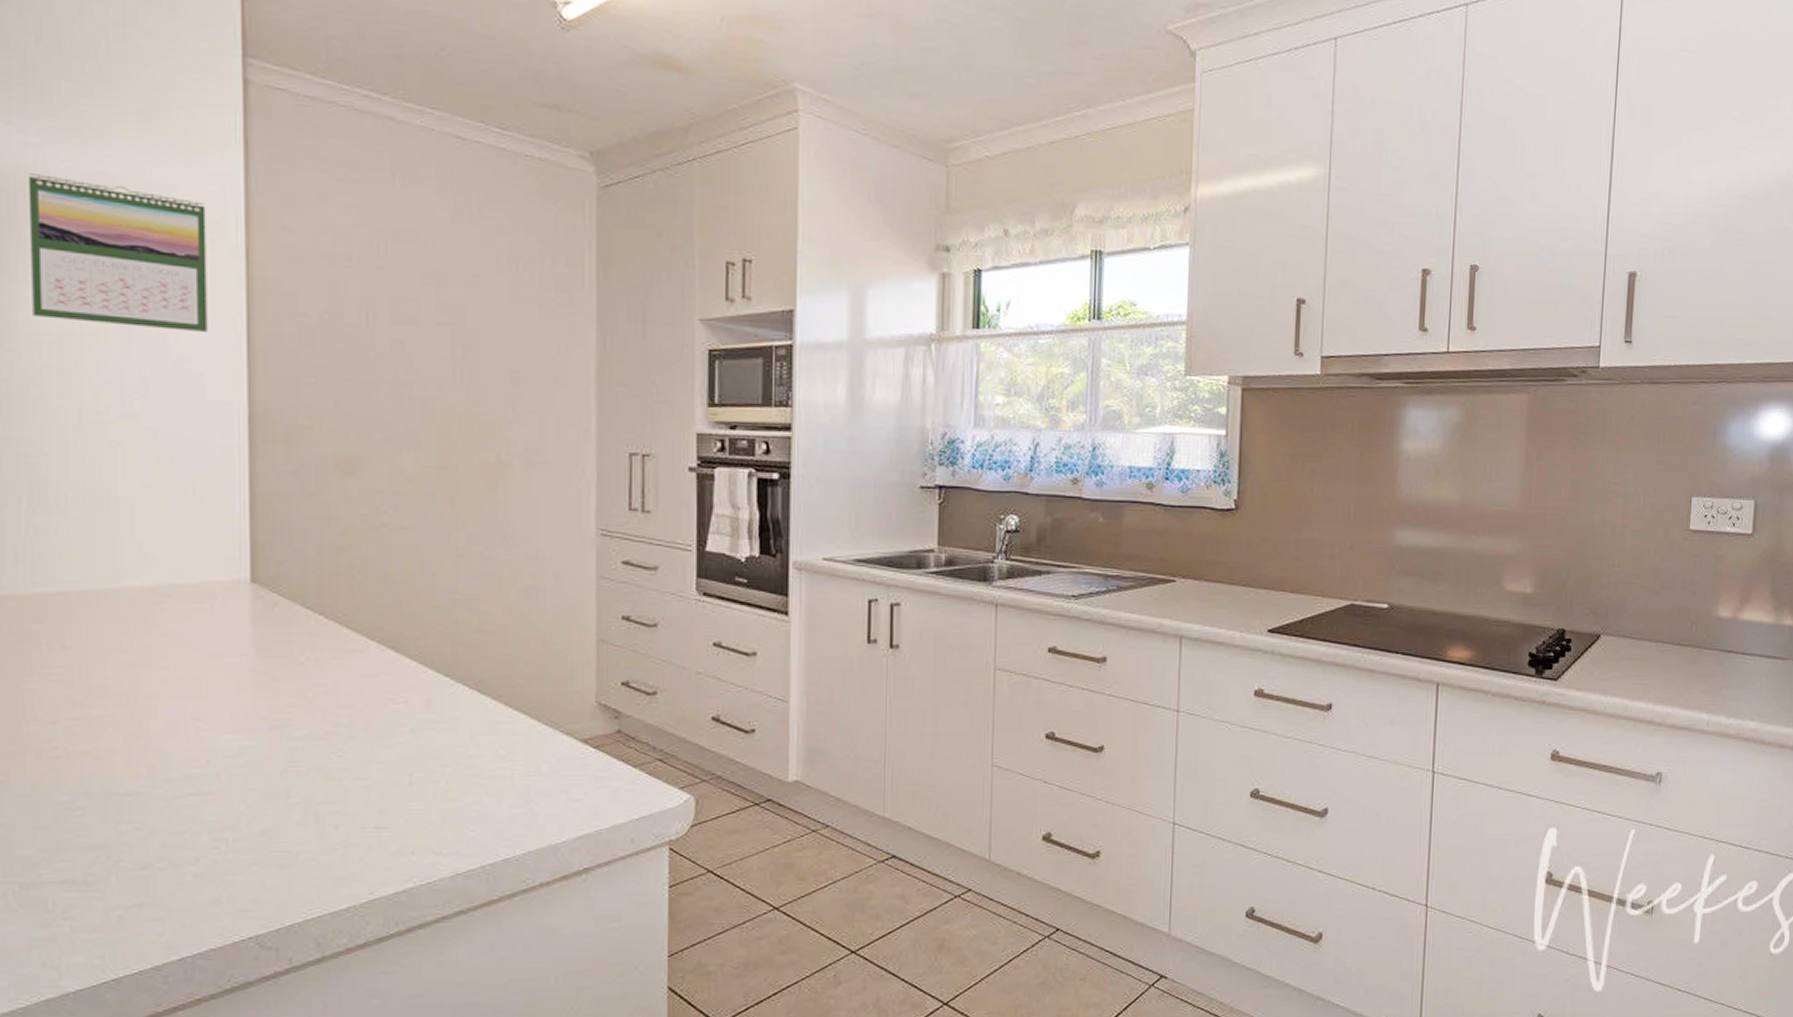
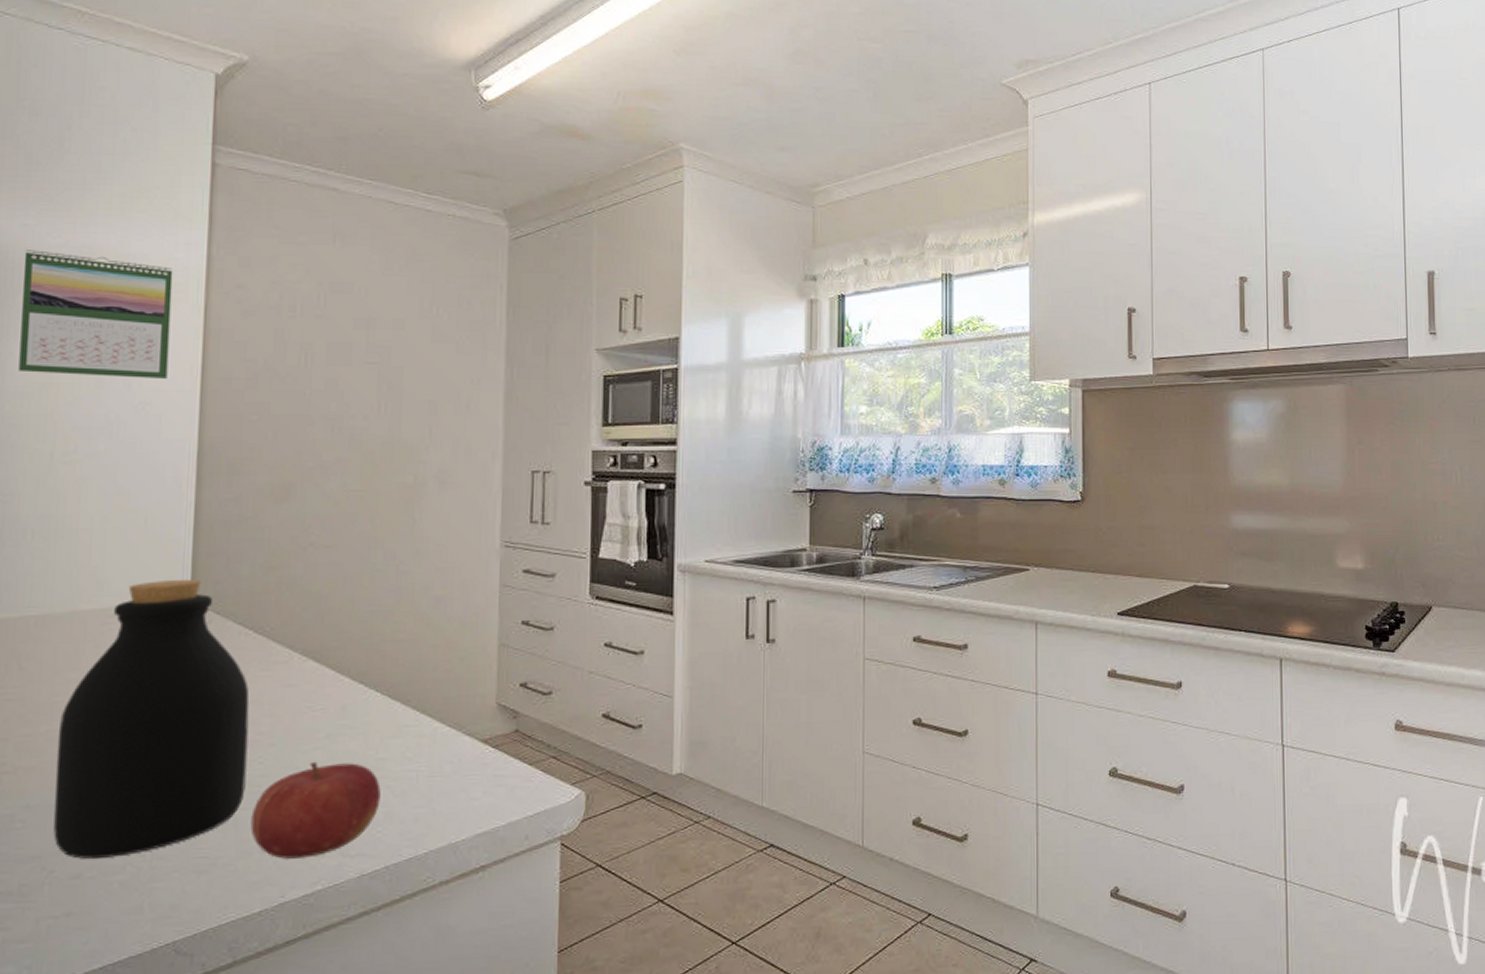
bottle: none [112,557,325,849] -> present [53,579,250,859]
fruit: none [333,756,473,855] -> present [250,761,381,859]

